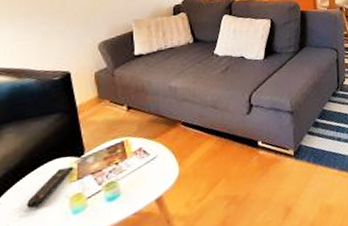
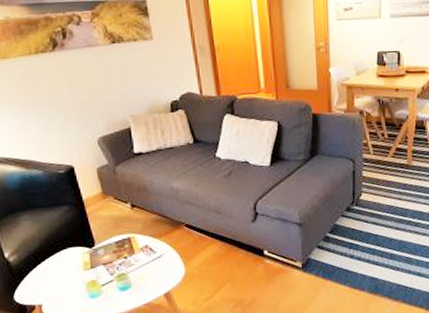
remote control: present [26,166,74,209] -> none [49,256,87,289]

